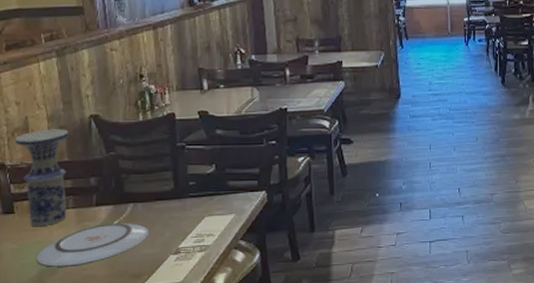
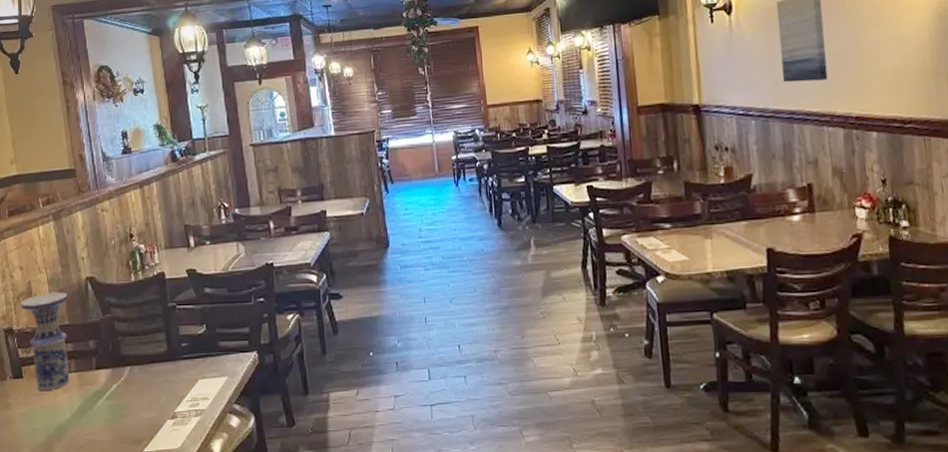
plate: present [37,223,150,267] -> none [45,387,147,432]

